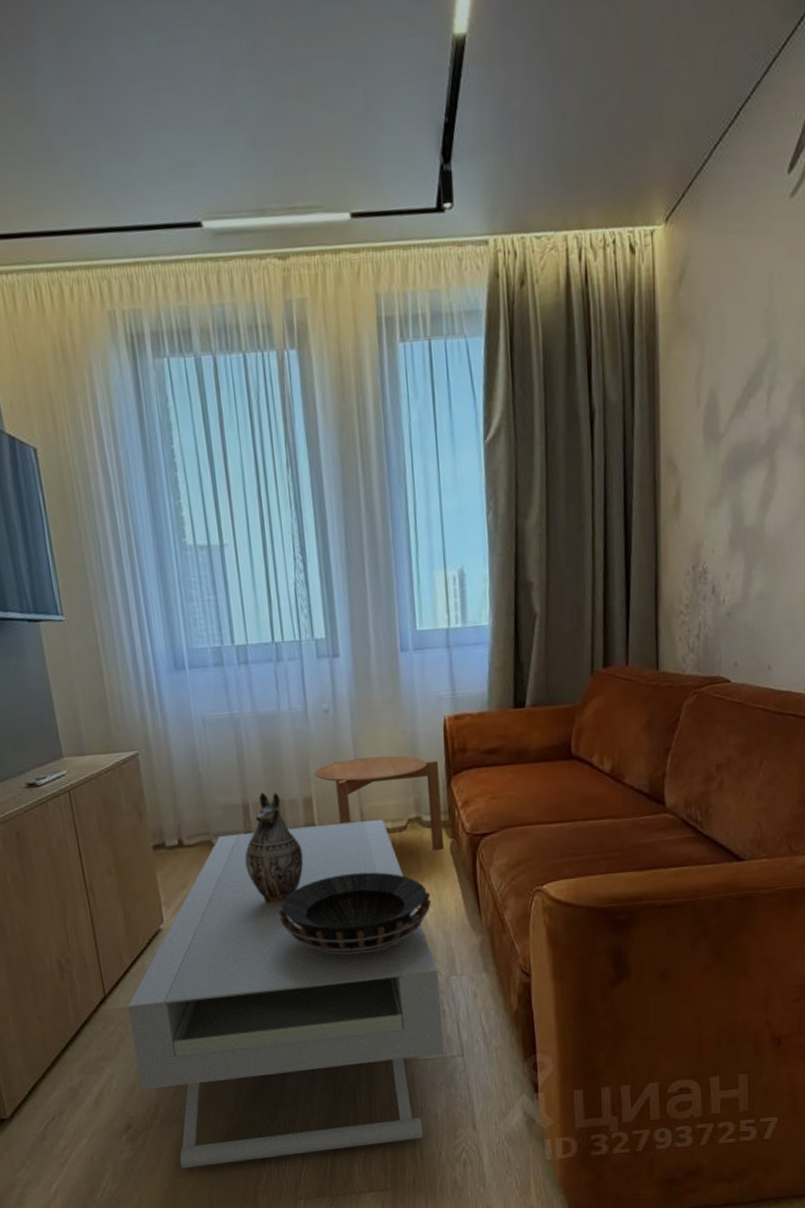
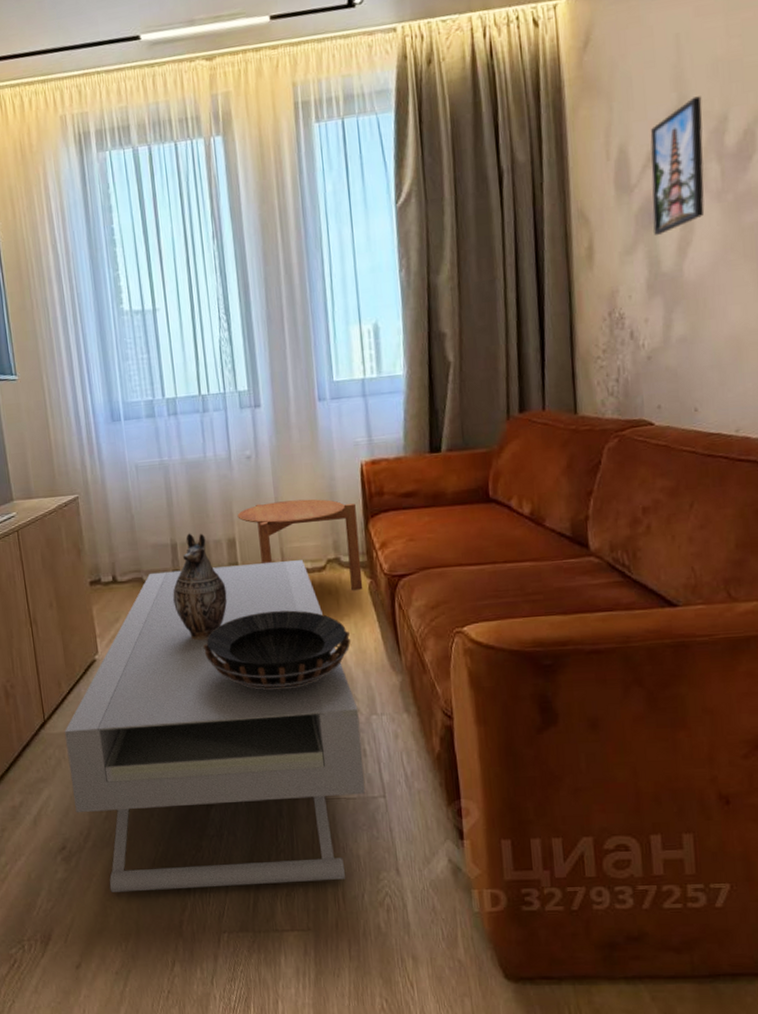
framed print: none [738,343,790,488] -> present [650,96,705,235]

